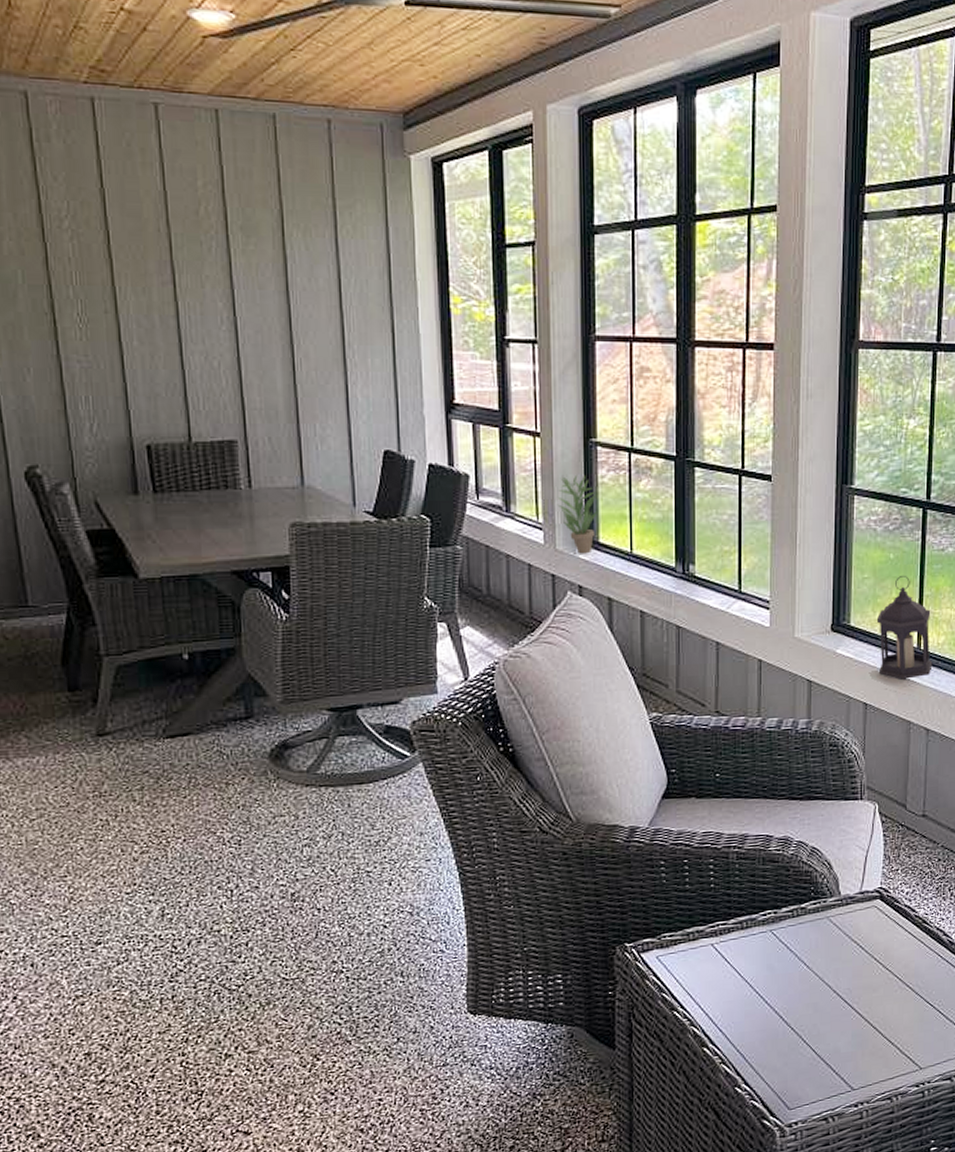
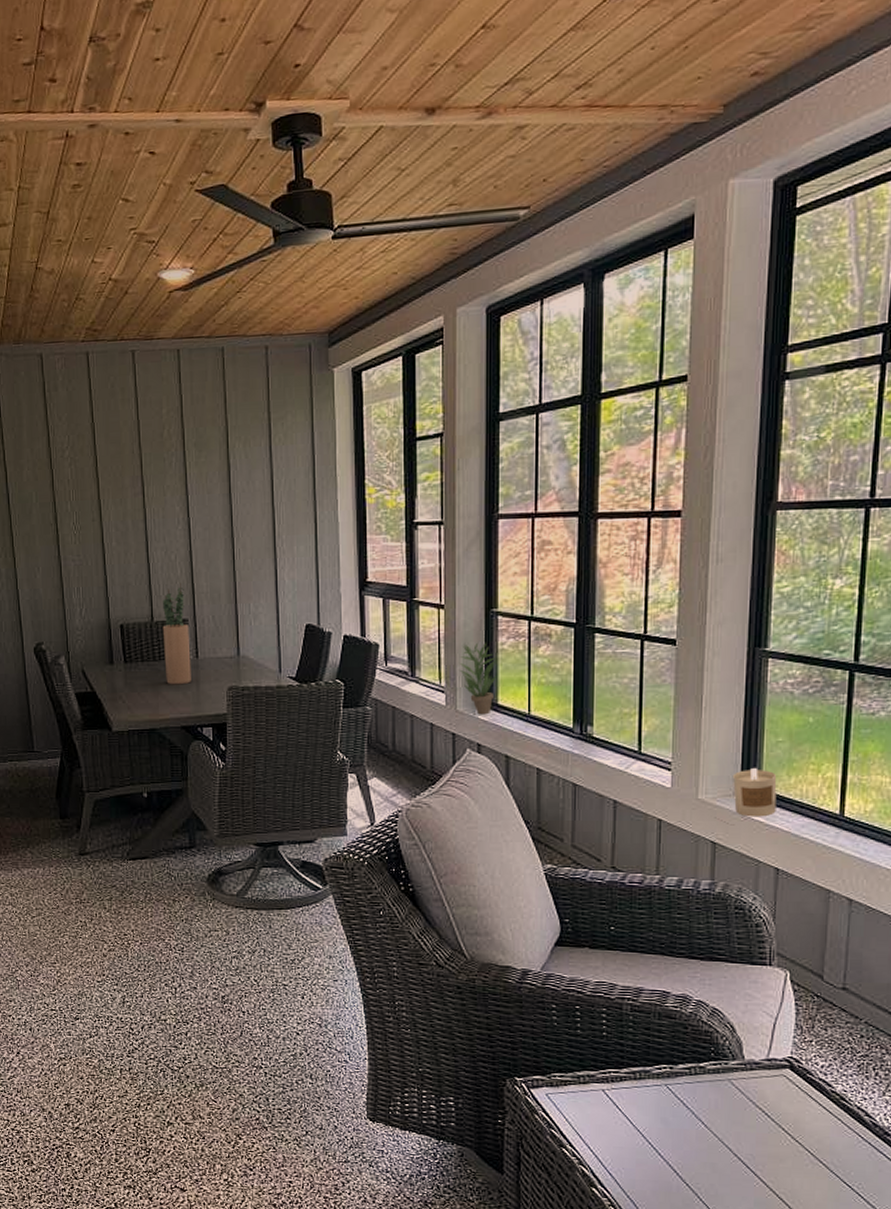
vase: none [203,395,243,521] -> present [162,582,191,685]
candle: none [826,605,864,654] -> present [733,768,777,817]
lantern: present [876,575,933,679] -> none [791,739,858,846]

